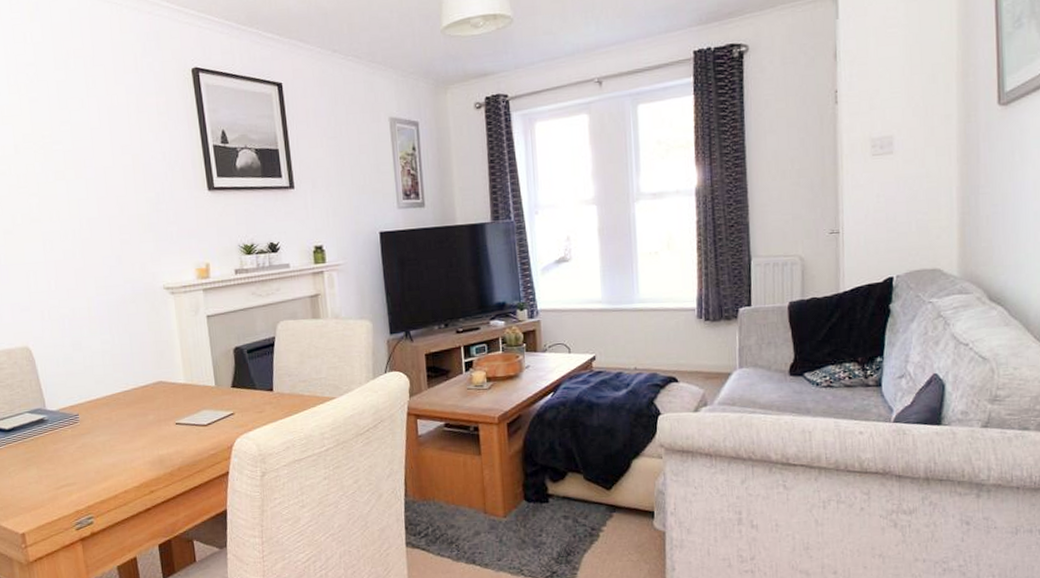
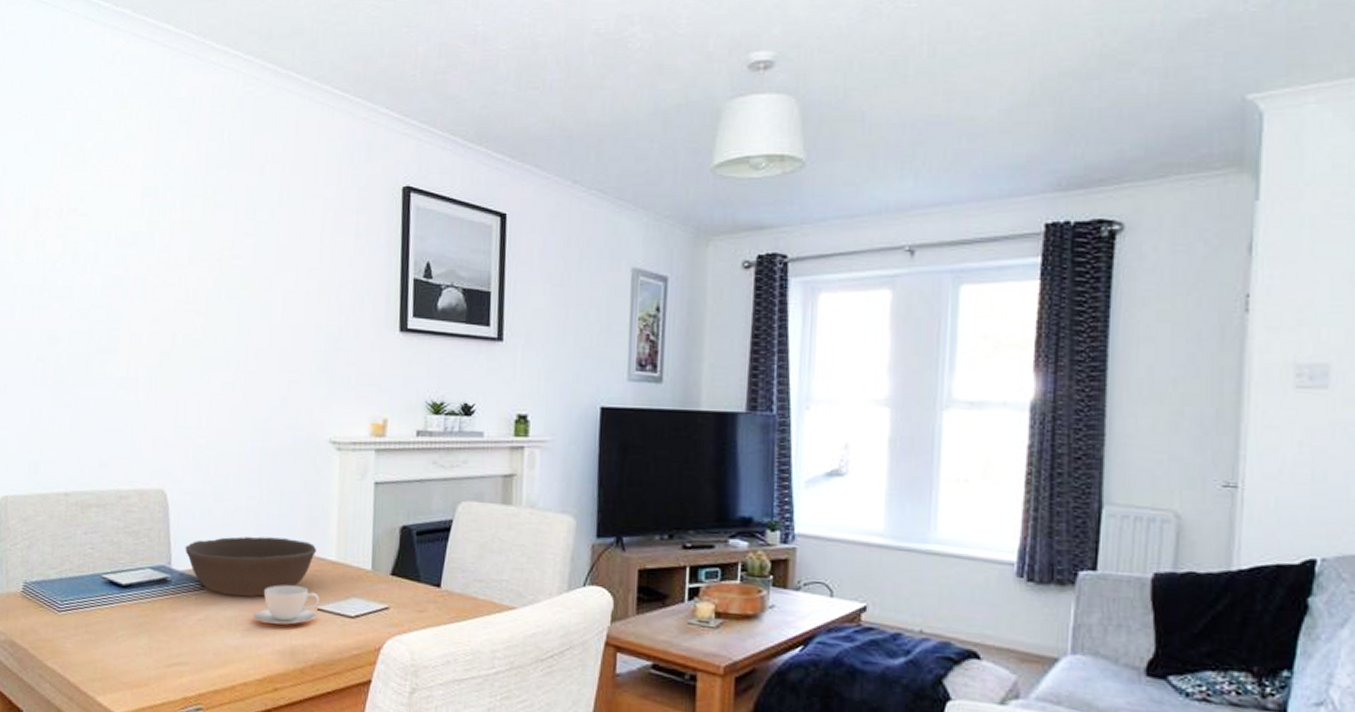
bowl: none [55,371,168,424] -> present [185,536,317,597]
teacup: none [123,407,177,441] -> present [253,585,320,625]

